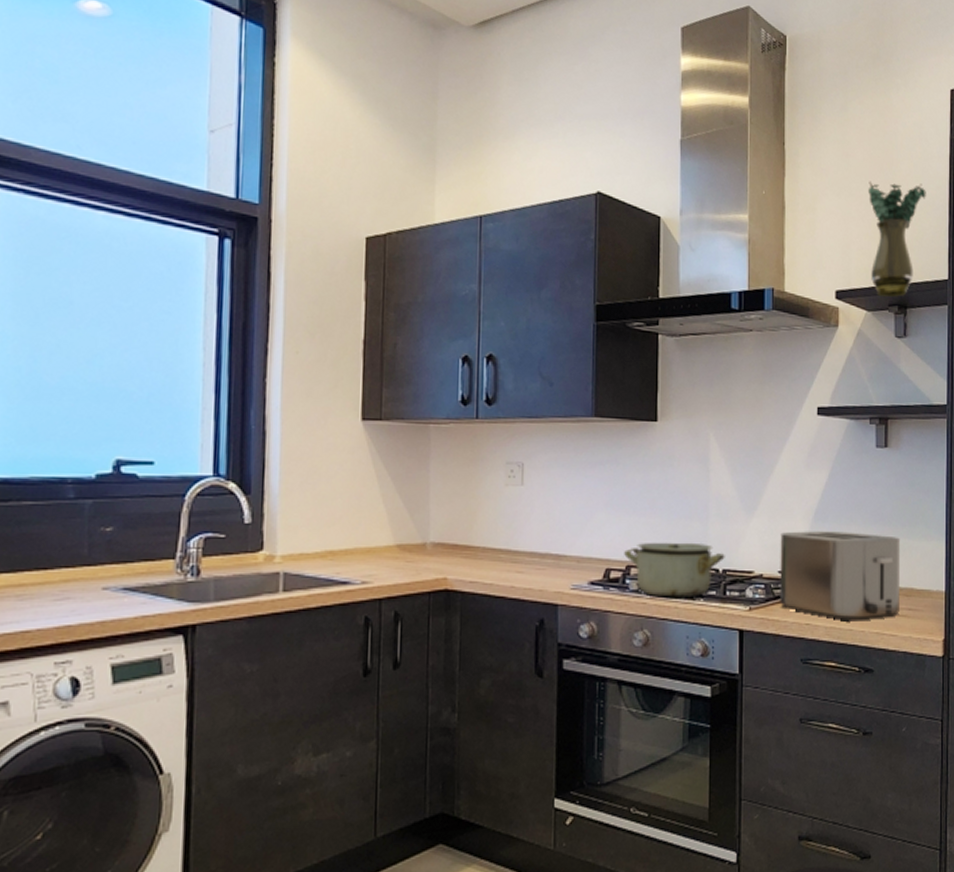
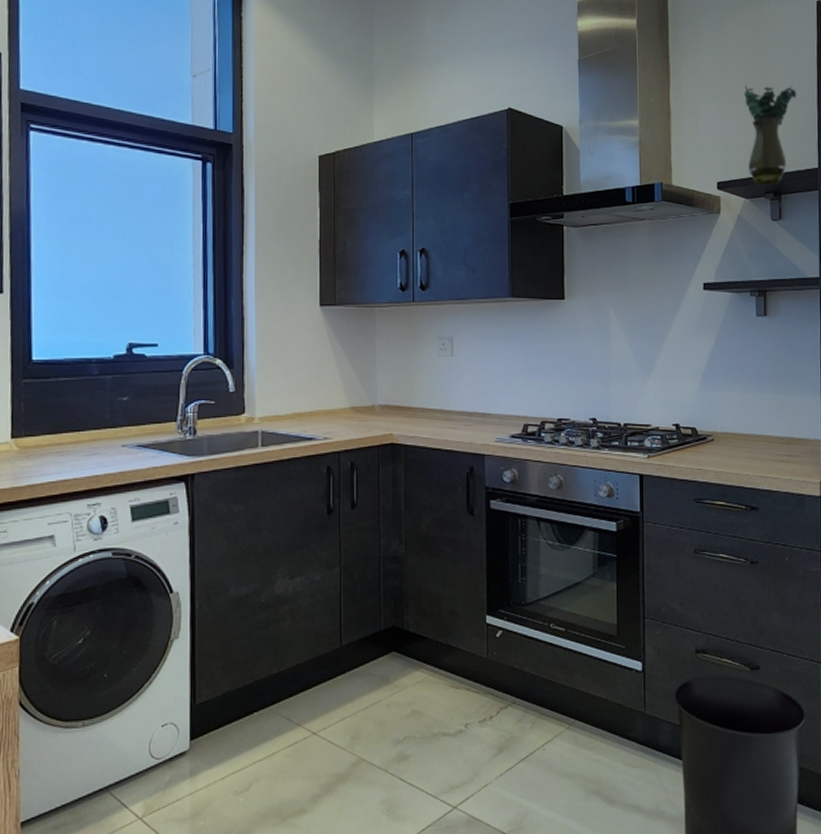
cooking pot: present [624,542,725,598] -> none [539,401,626,448]
toaster: present [780,531,901,622] -> none [673,389,781,467]

